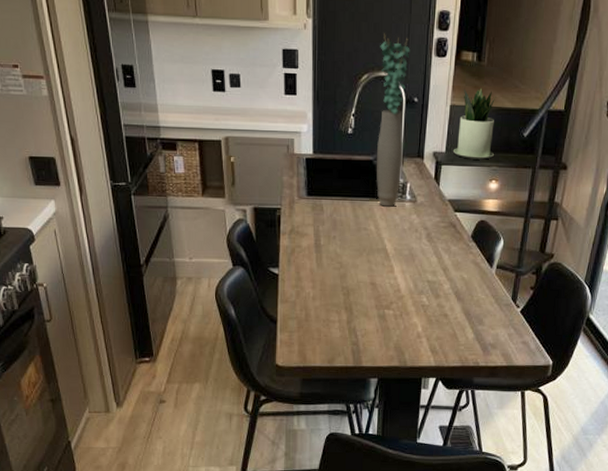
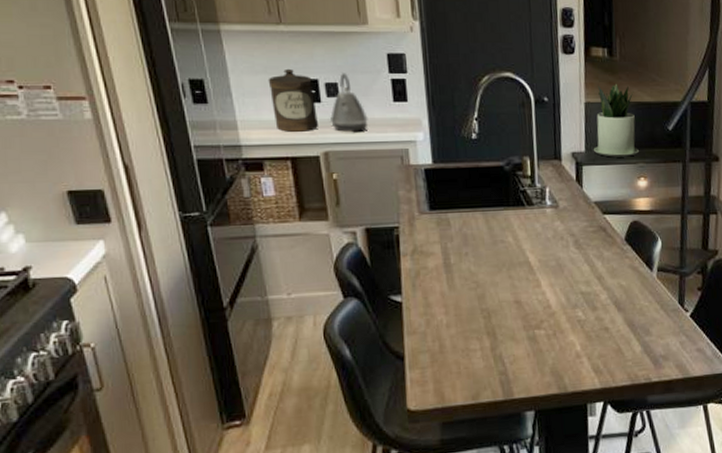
canister: none [184,59,222,117] -> present [268,68,318,132]
kettle: none [232,65,263,120] -> present [330,73,368,132]
vase: present [376,33,410,207] -> none [499,32,539,215]

